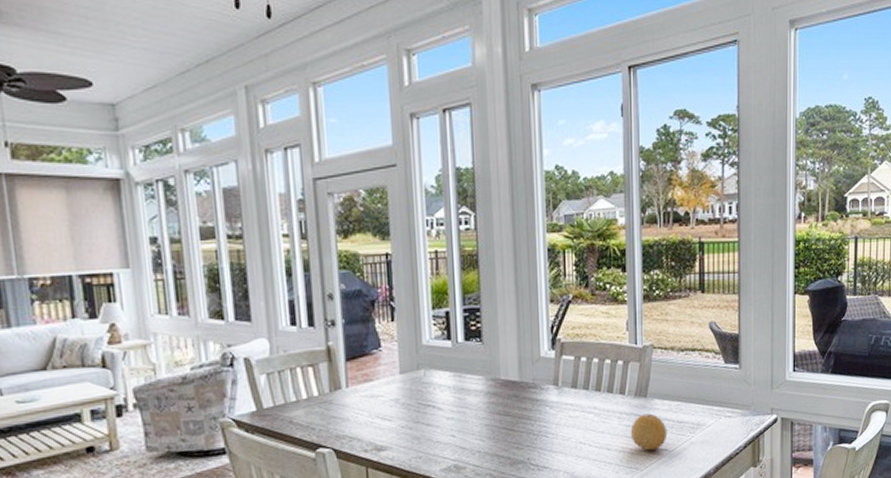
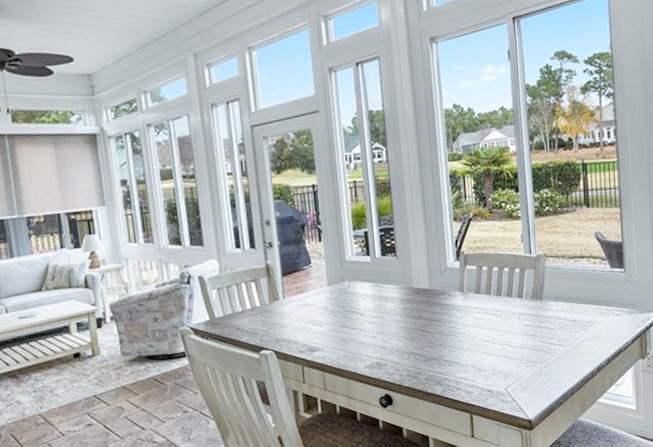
fruit: present [630,413,668,451] -> none [529,313,563,347]

